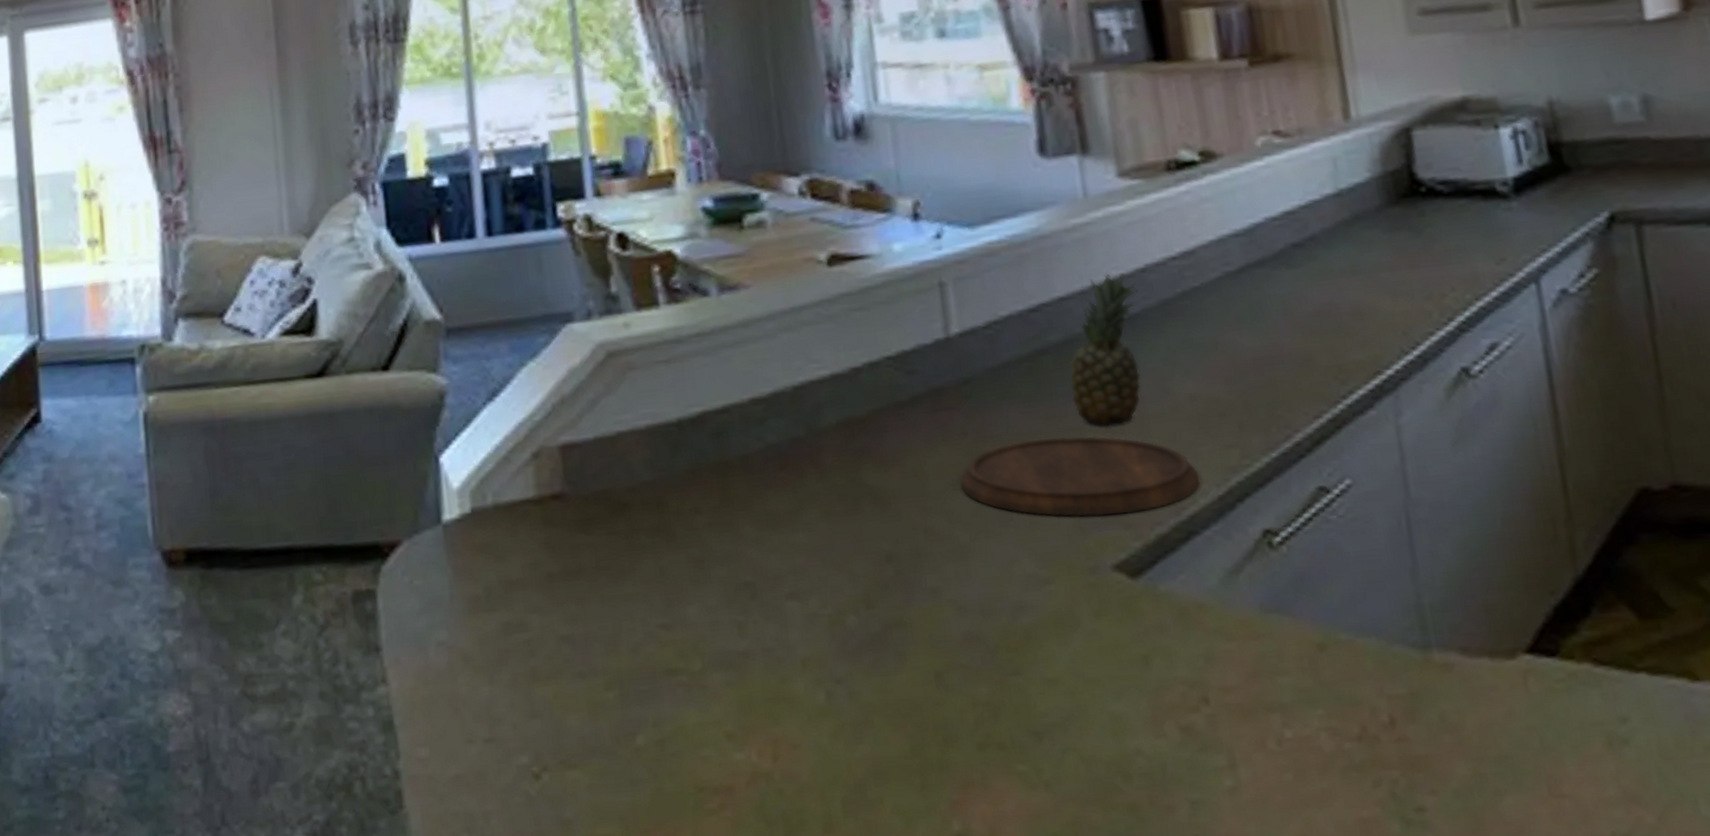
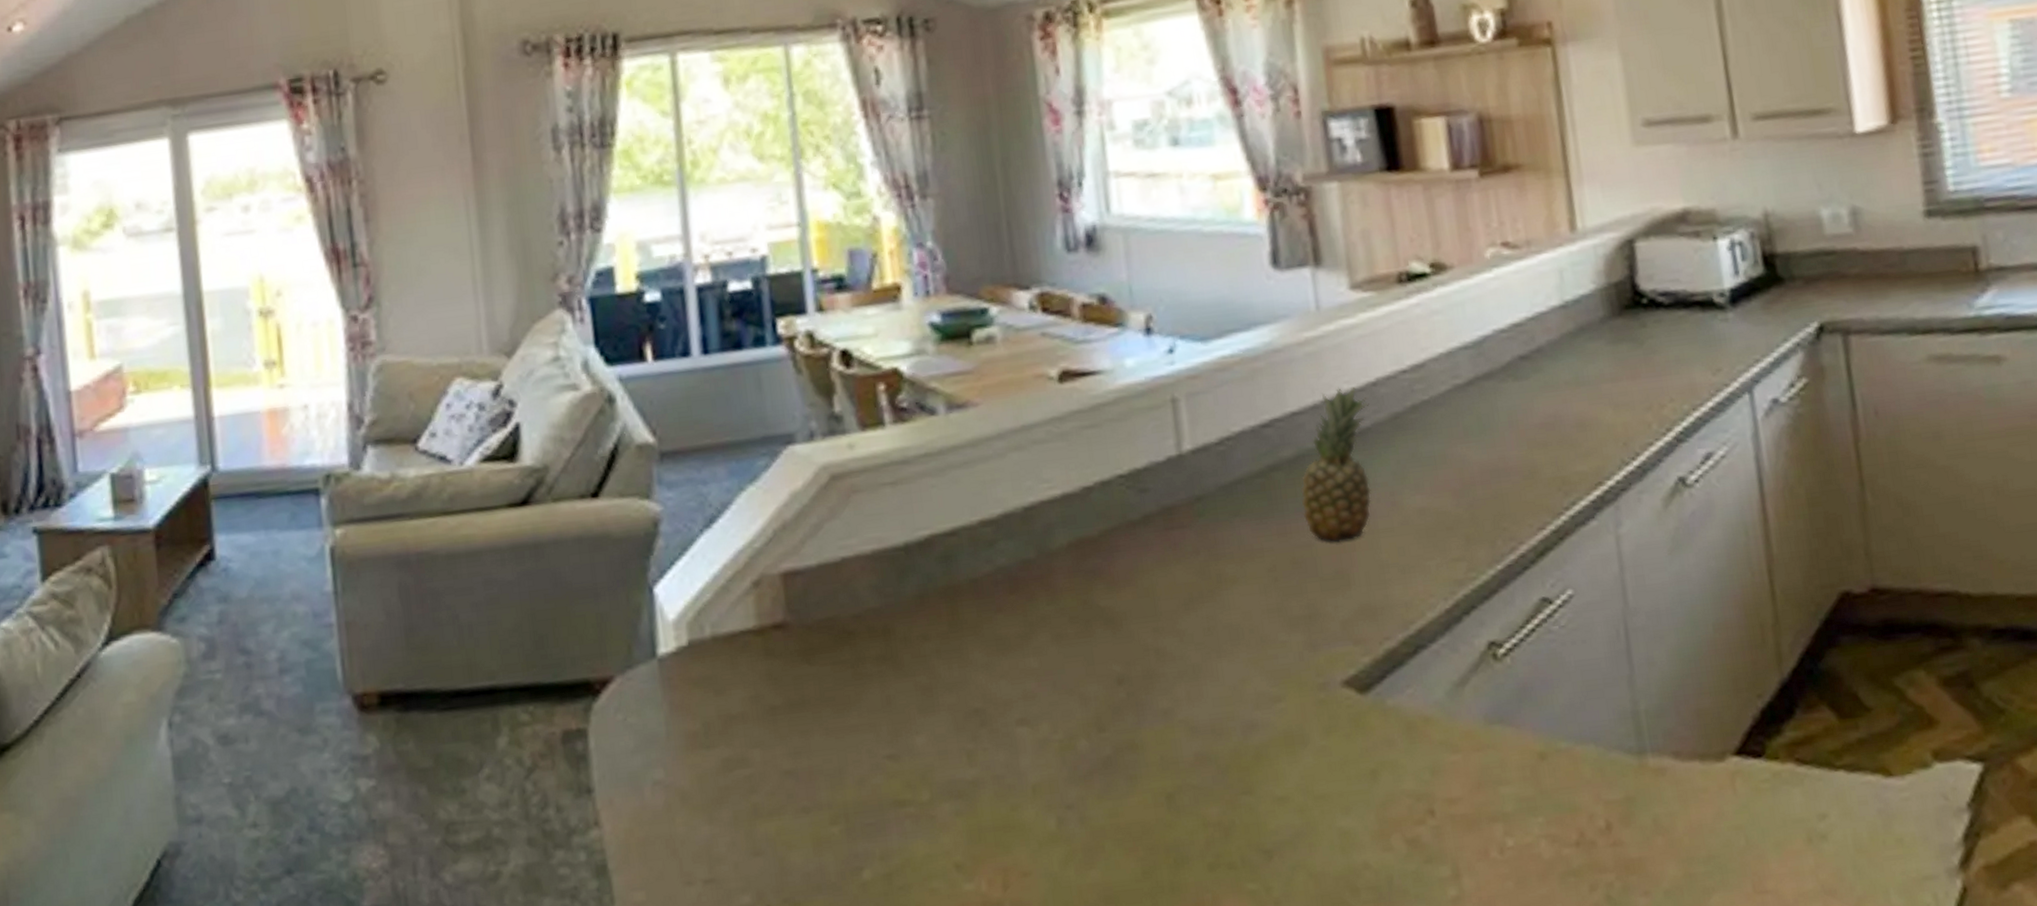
cutting board: present [959,435,1201,517] -> none [1191,551,1429,634]

